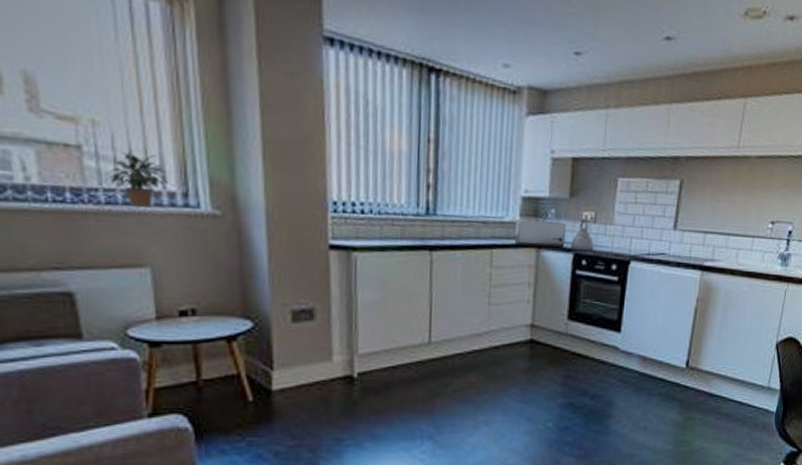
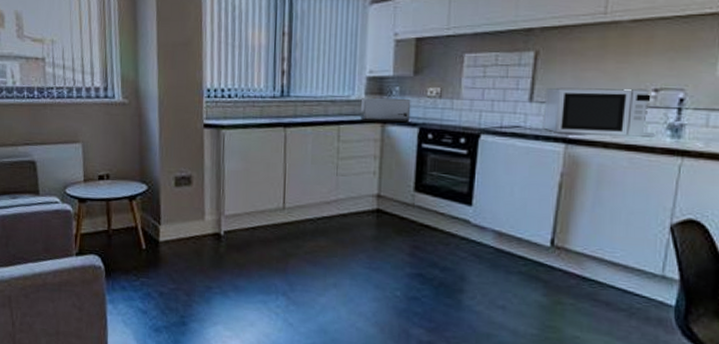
potted plant: present [108,150,168,208] -> none [59,59,95,100]
kettle: present [570,218,594,252] -> none [416,94,440,126]
microwave: none [684,217,770,265] -> present [543,88,656,137]

